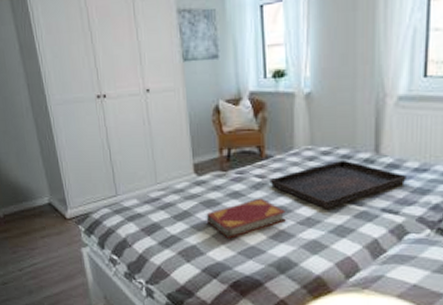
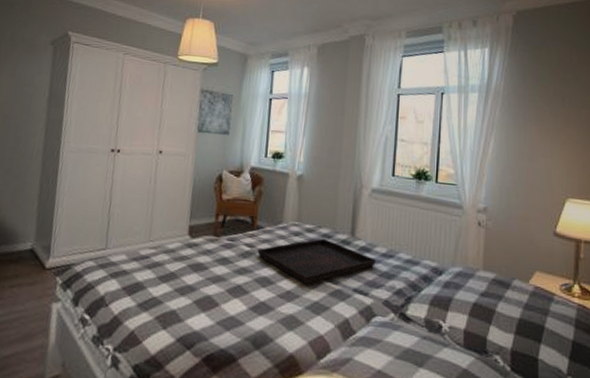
hardback book: present [206,198,286,239] -> none [191,266,268,307]

